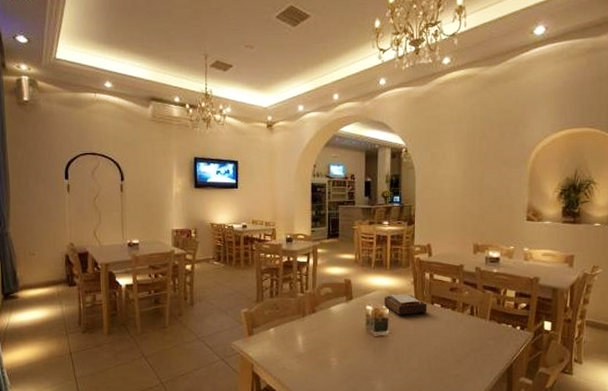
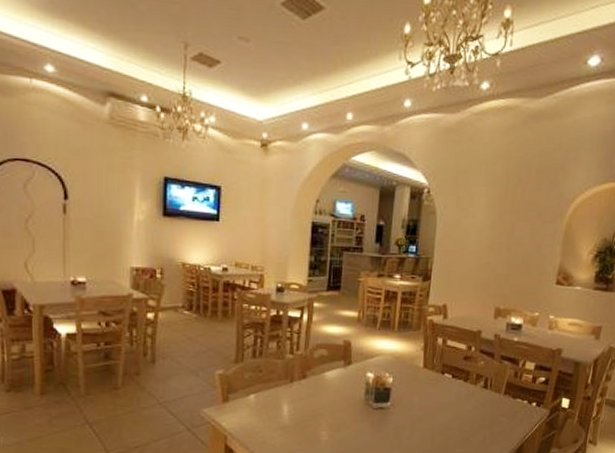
napkin holder: present [384,294,427,315] -> none [388,360,437,385]

